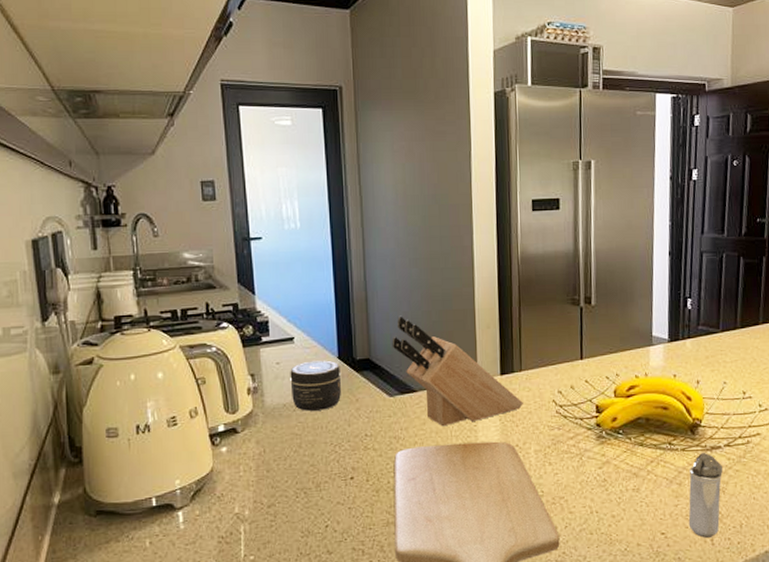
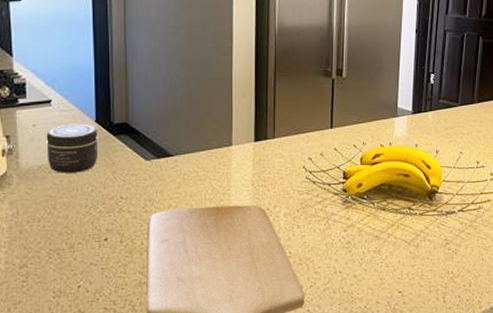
knife block: present [392,315,523,427] -> none [150,81,275,190]
shaker: present [688,452,723,538] -> none [423,216,457,296]

